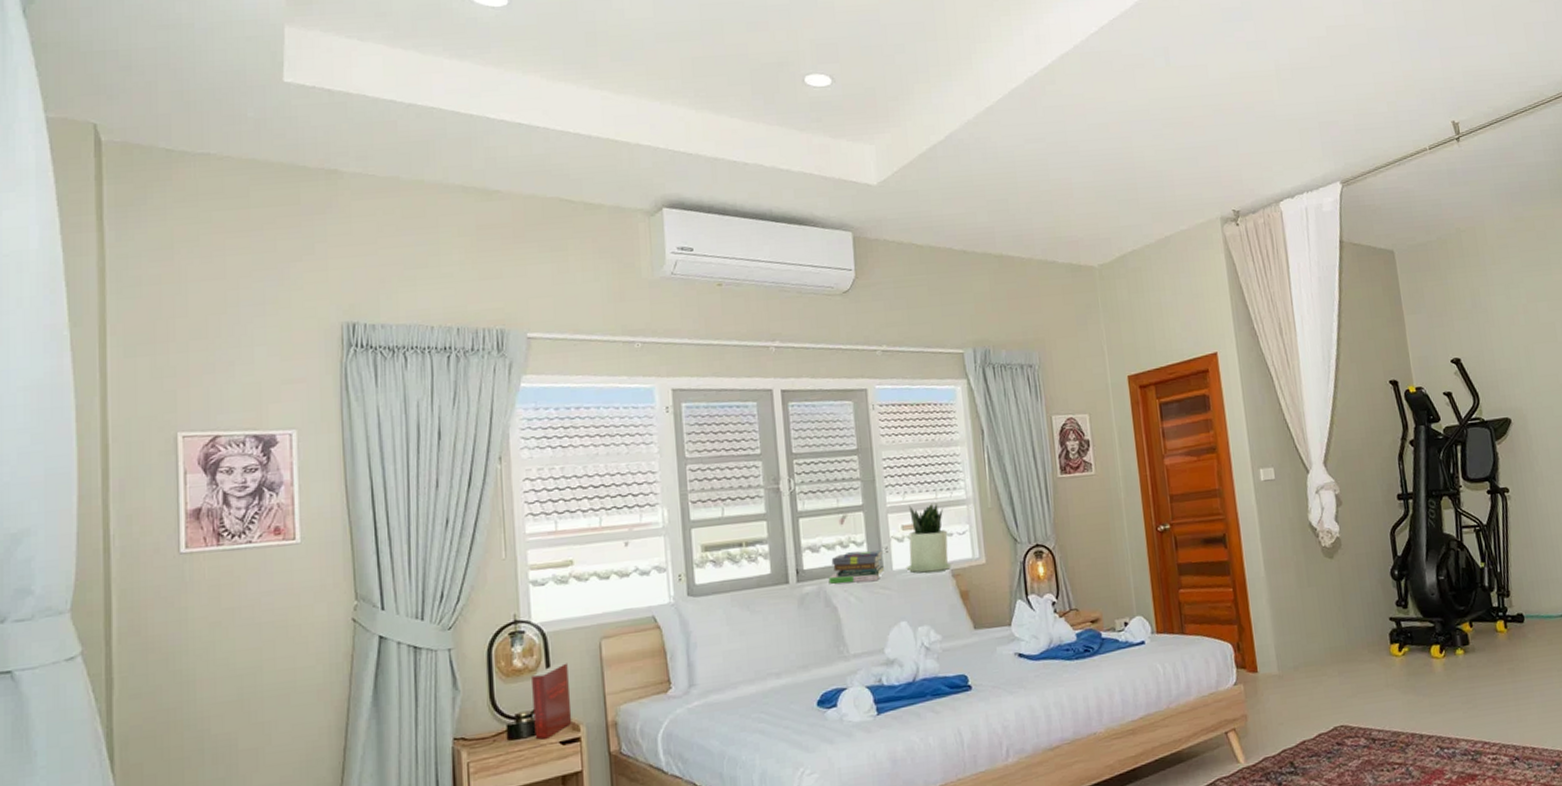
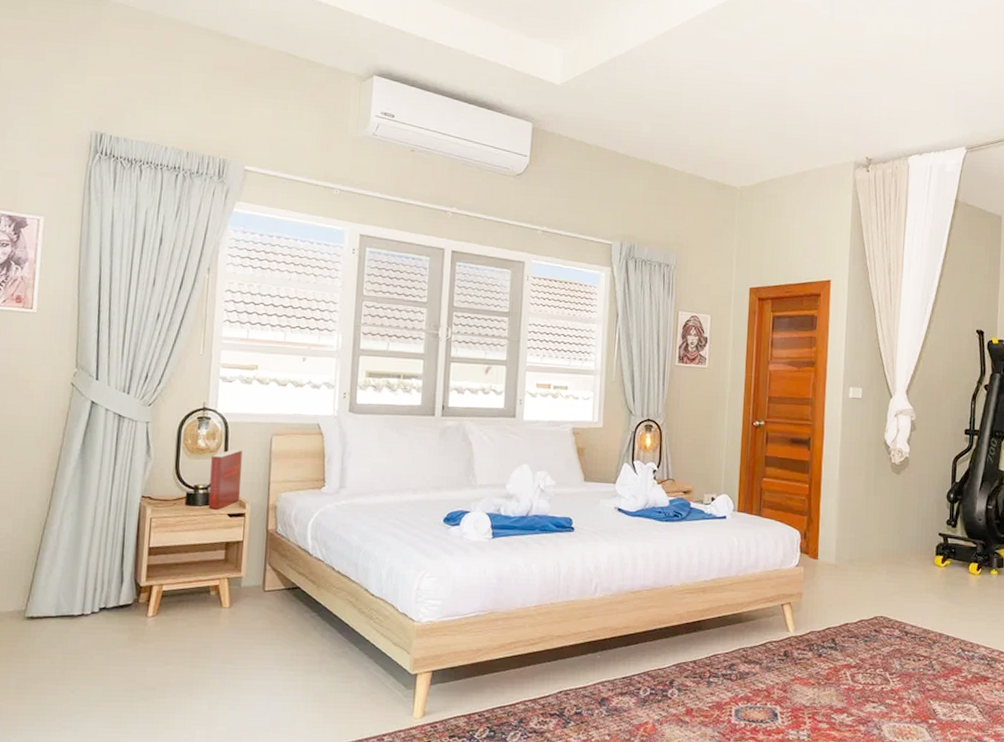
books: present [828,550,884,584] -> none [468,397,517,427]
planter: present [906,503,952,573] -> none [534,367,574,428]

